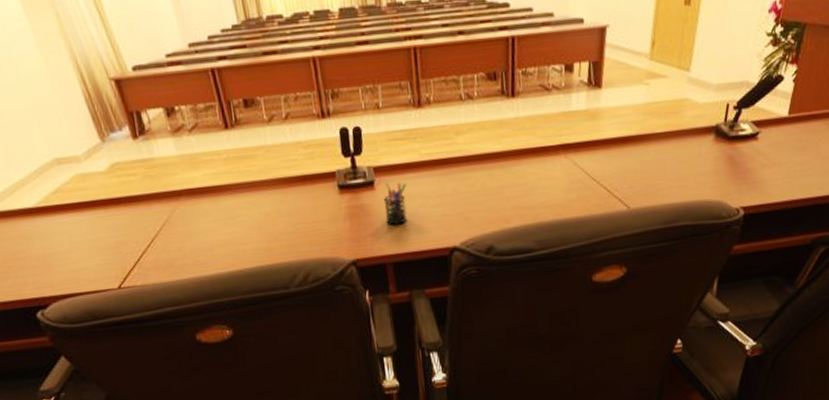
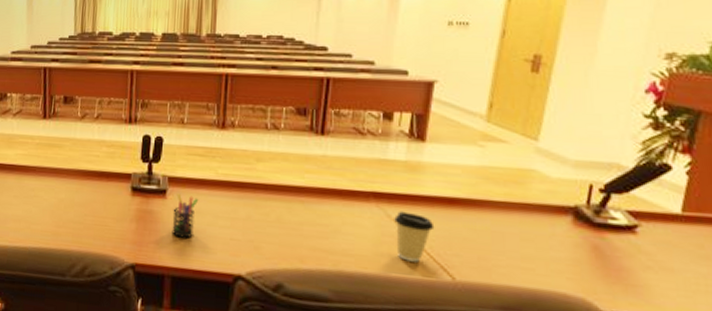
coffee cup: none [580,157,613,201] -> present [394,211,435,262]

